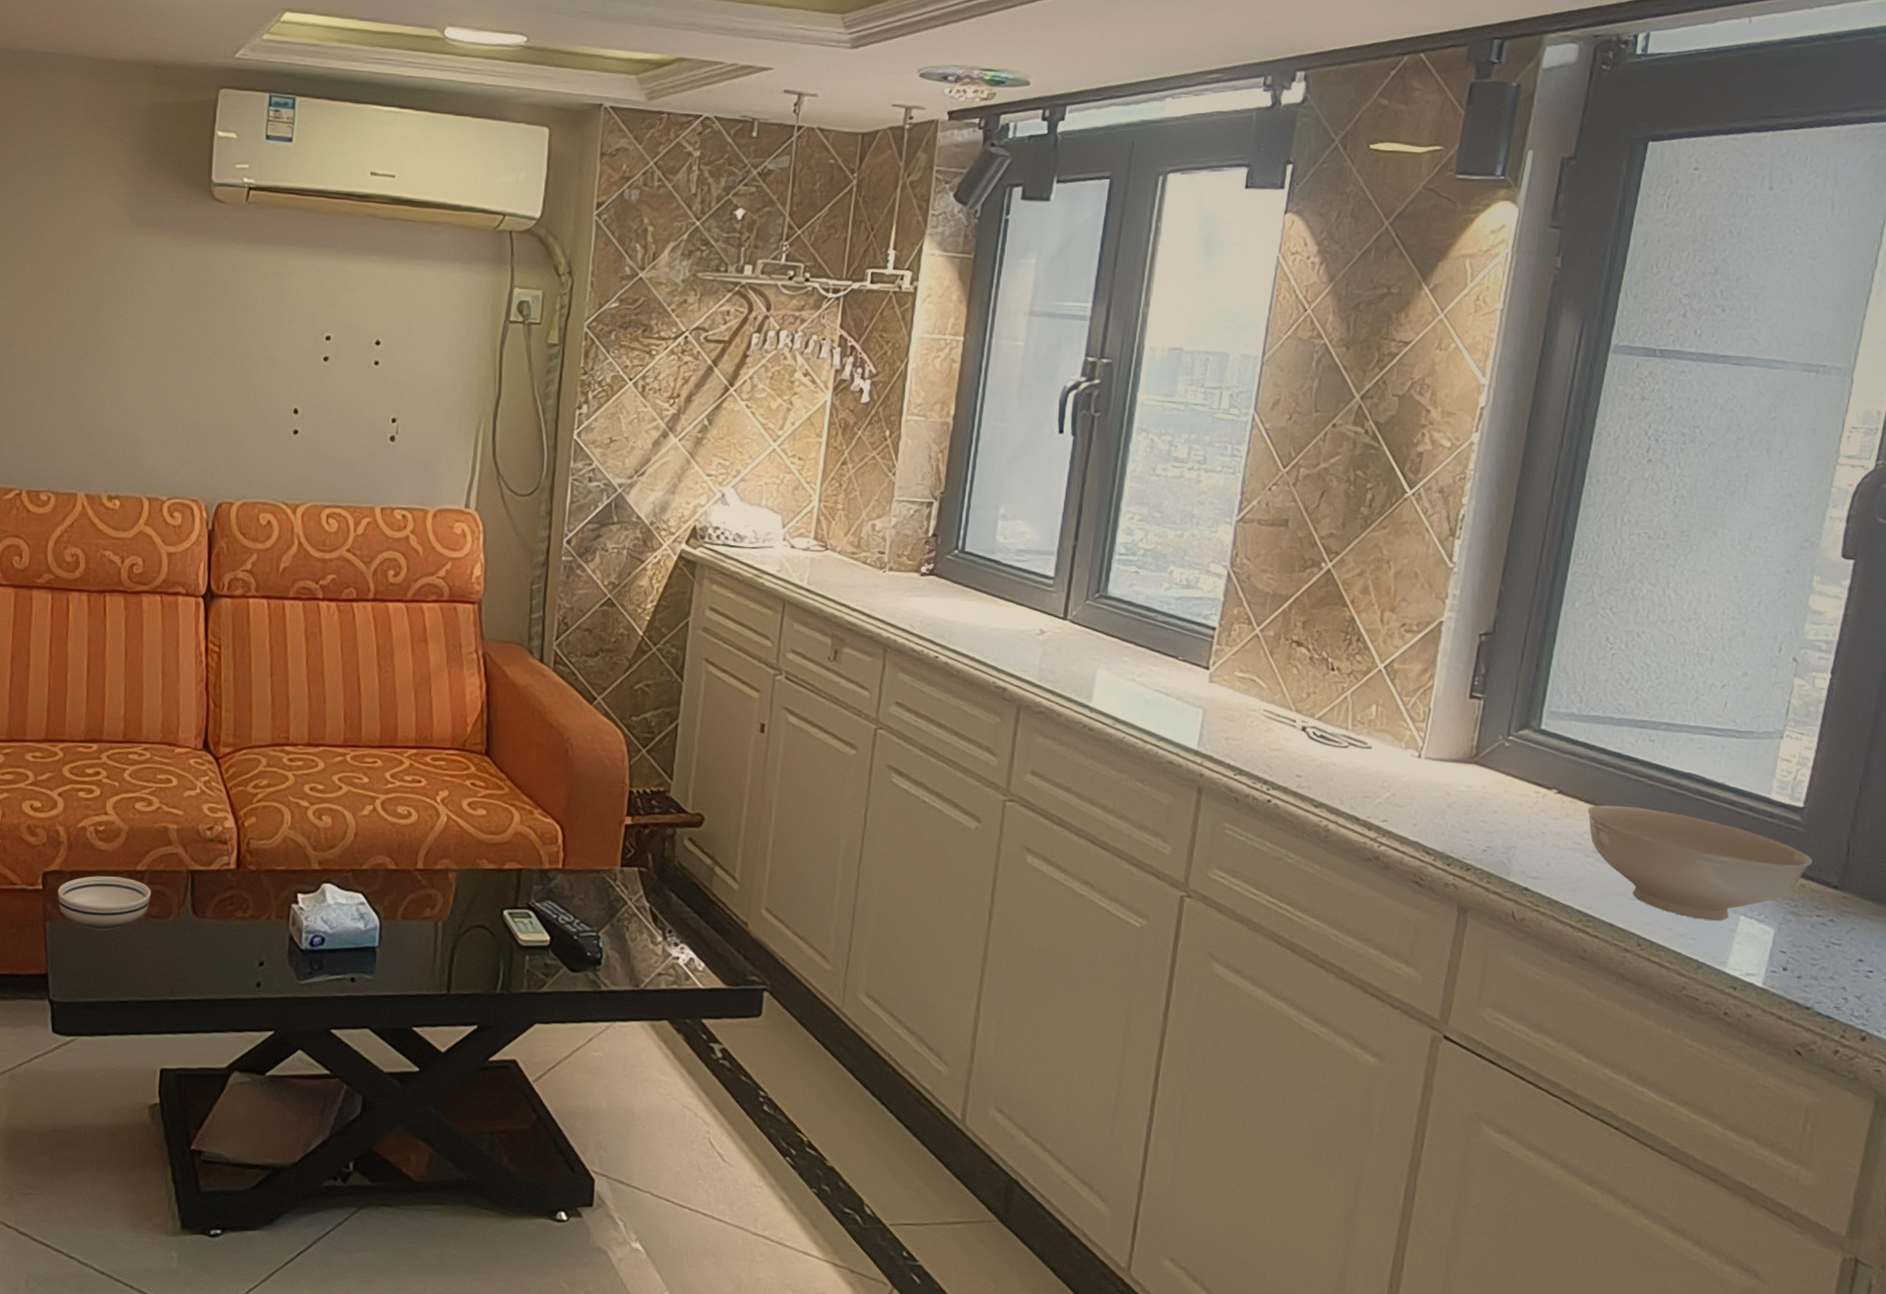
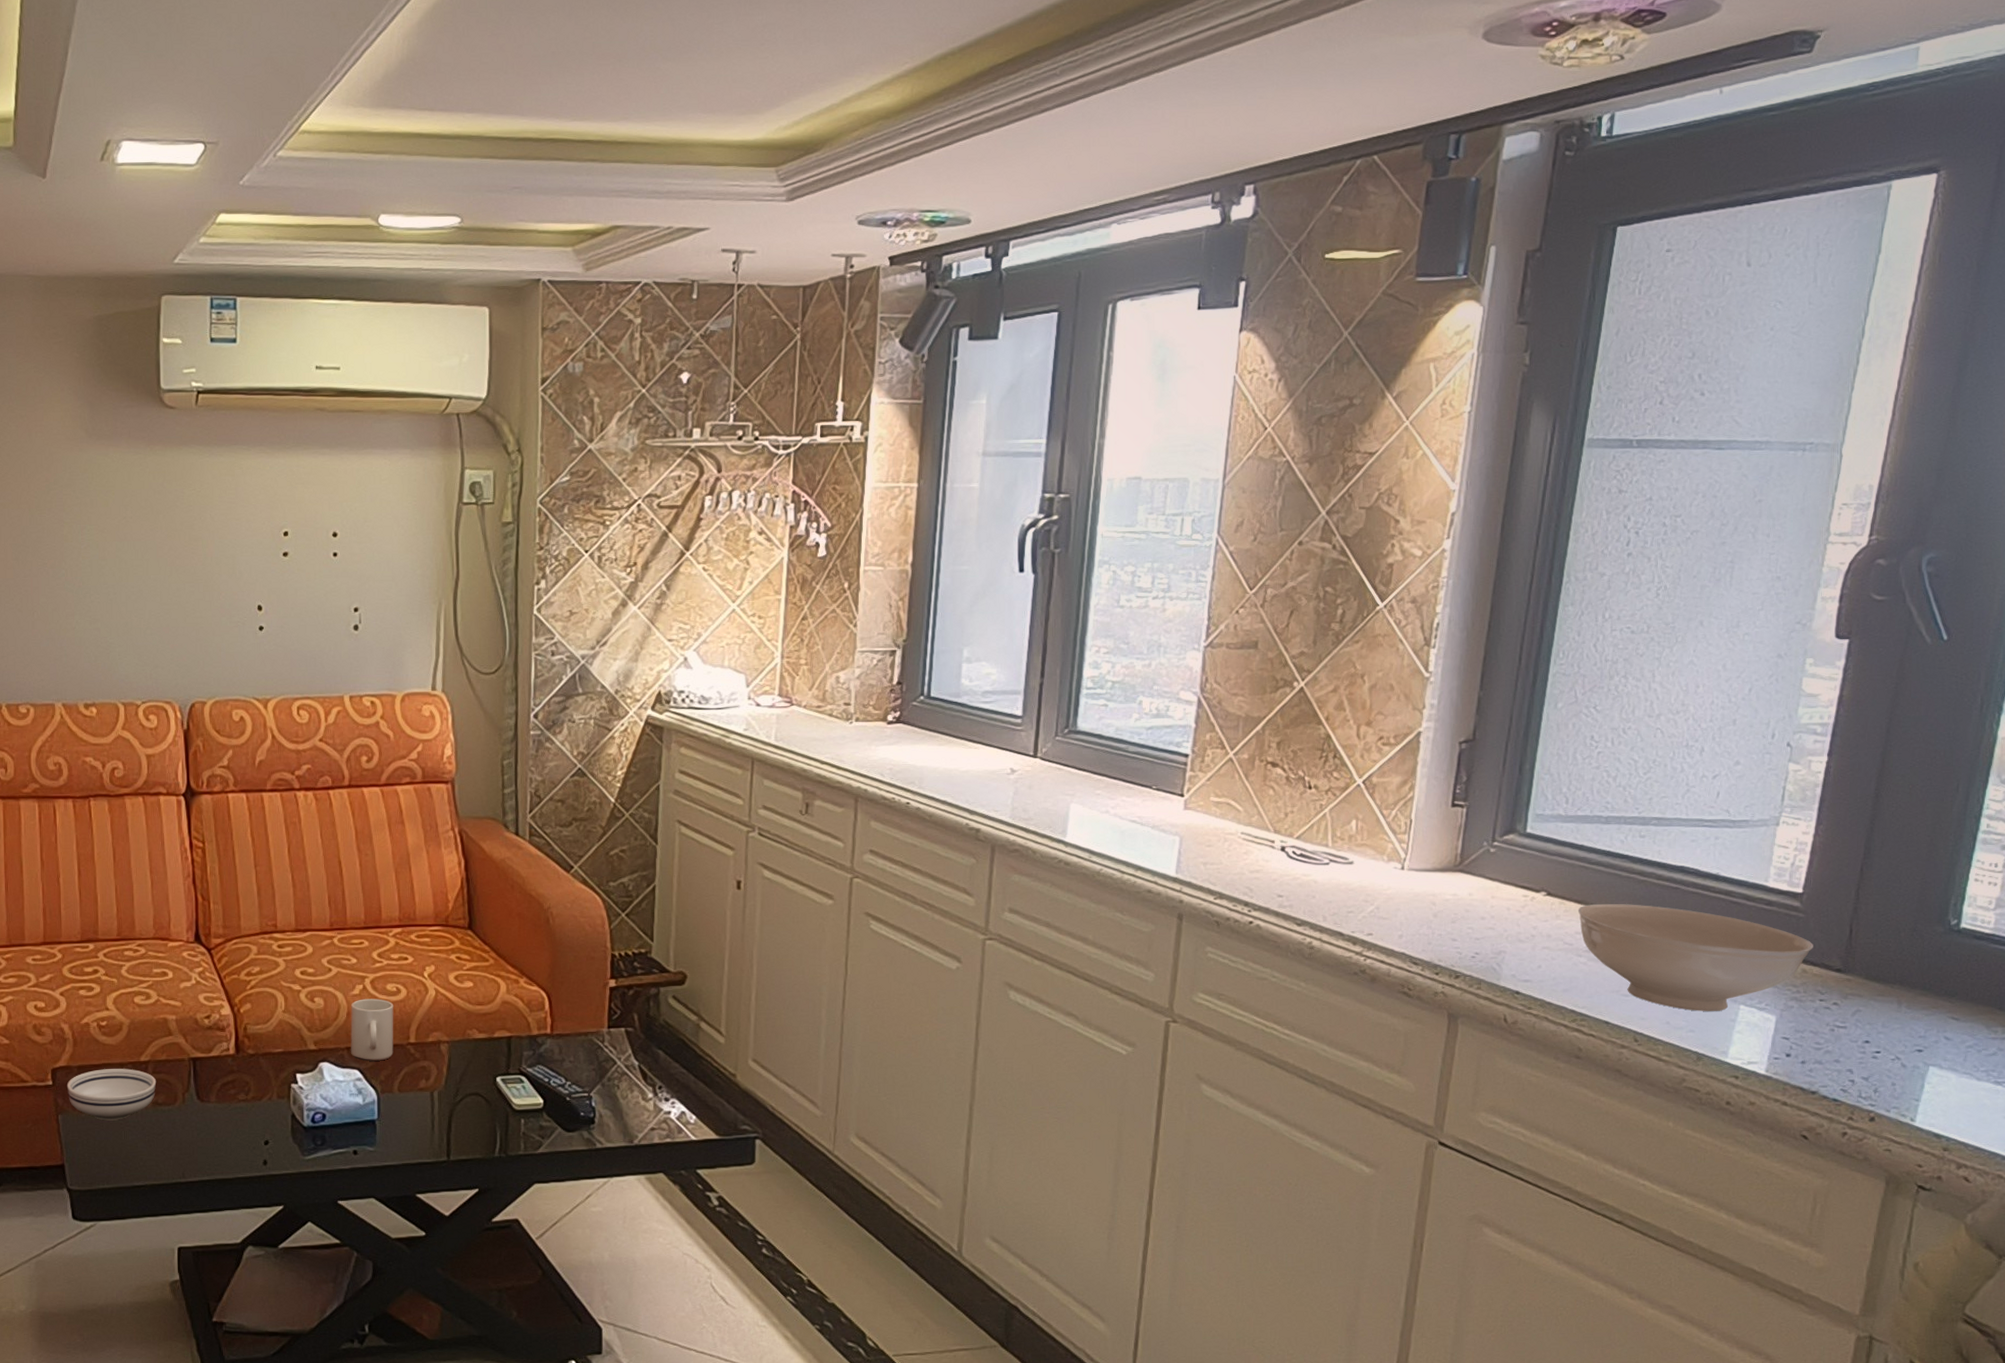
cup: none [356,820,403,886] -> present [350,998,394,1061]

